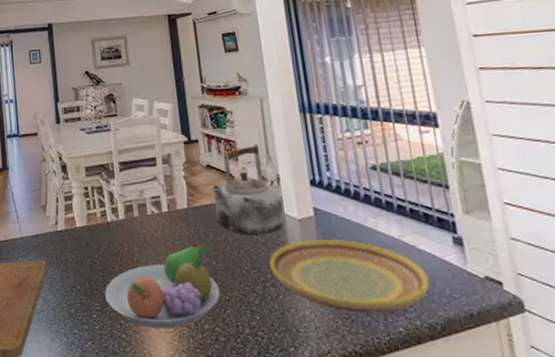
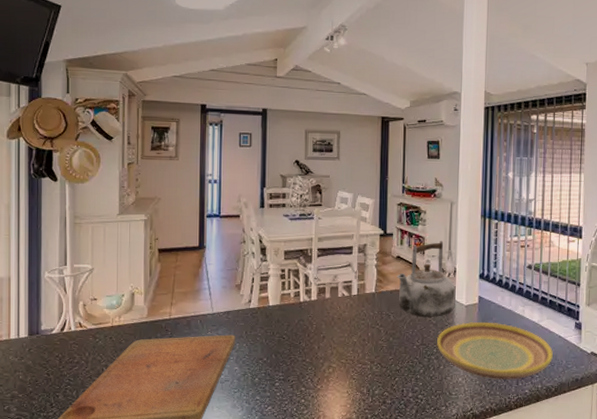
fruit bowl: present [105,245,221,329] -> none [290,325,393,394]

